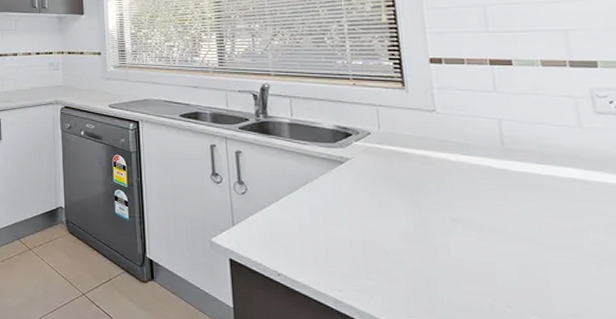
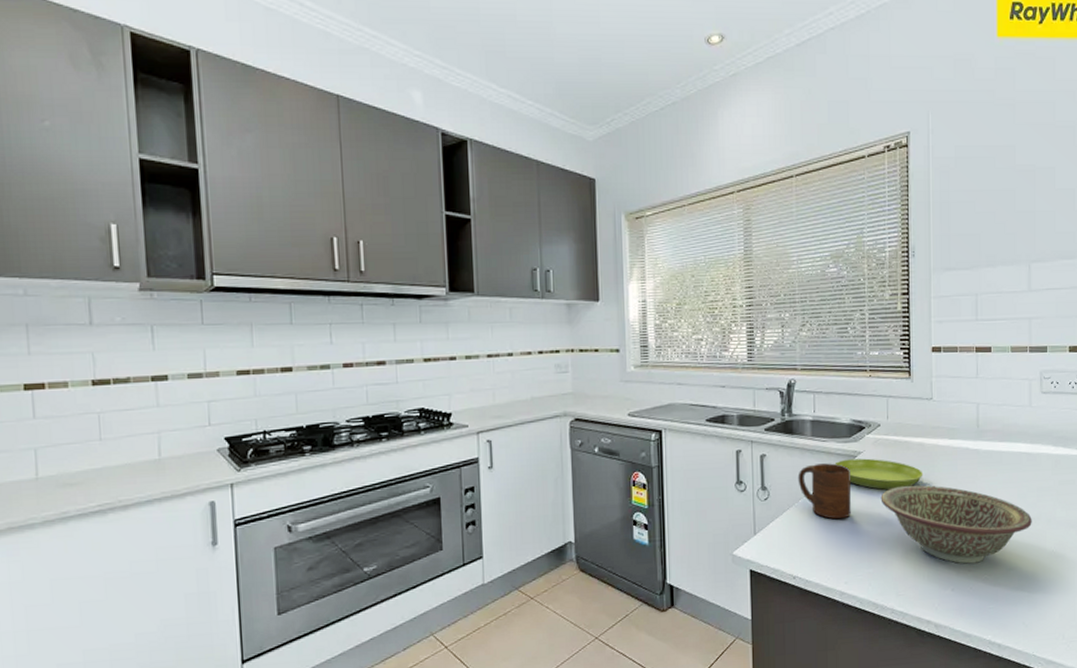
cup: none [277,165,342,224] -> present [797,463,851,520]
saucer: none [318,164,431,202] -> present [834,458,924,490]
decorative bowl: none [377,198,602,299] -> present [880,485,1032,564]

